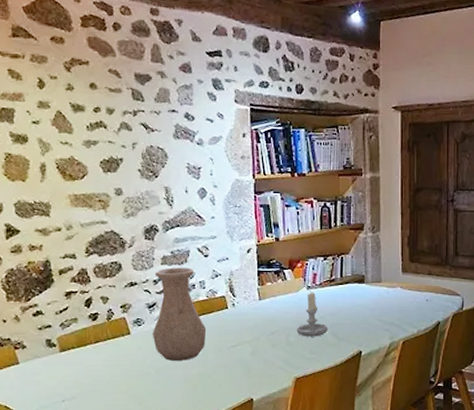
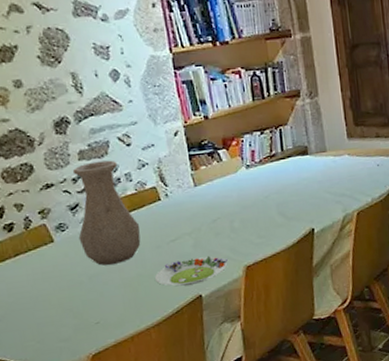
salad plate: none [213,364,280,388] -> present [154,255,228,286]
candle: present [296,291,329,337] -> none [239,170,276,221]

